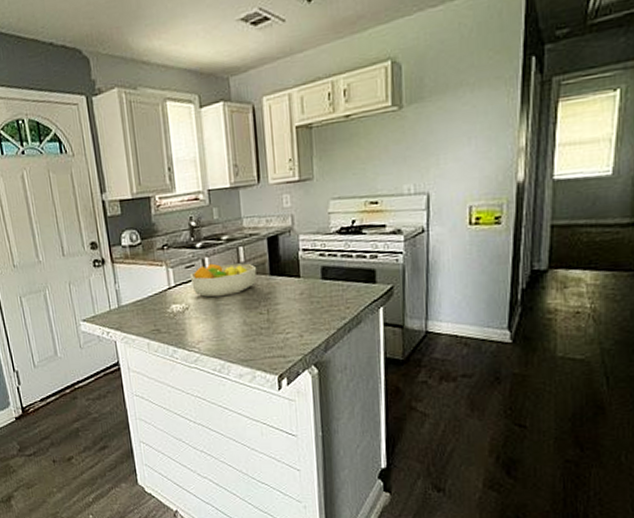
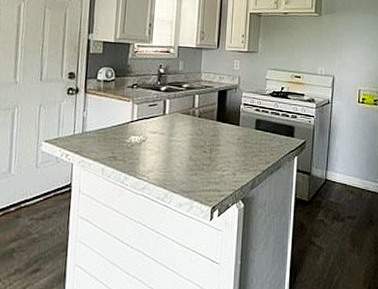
fruit bowl: present [189,263,257,298] -> none [151,105,207,134]

